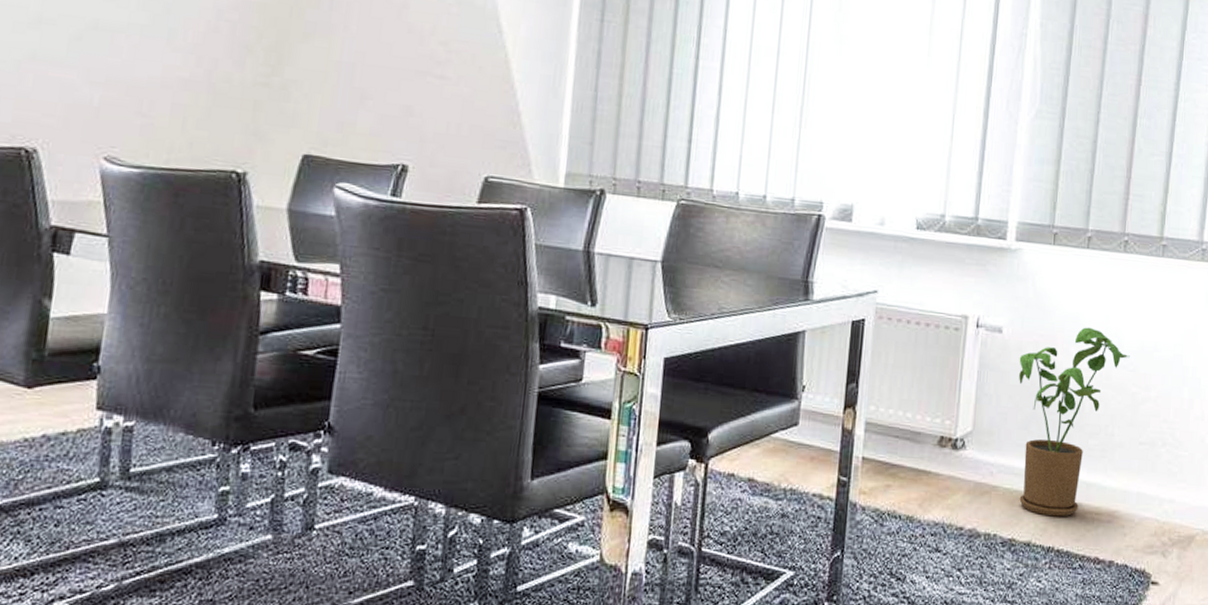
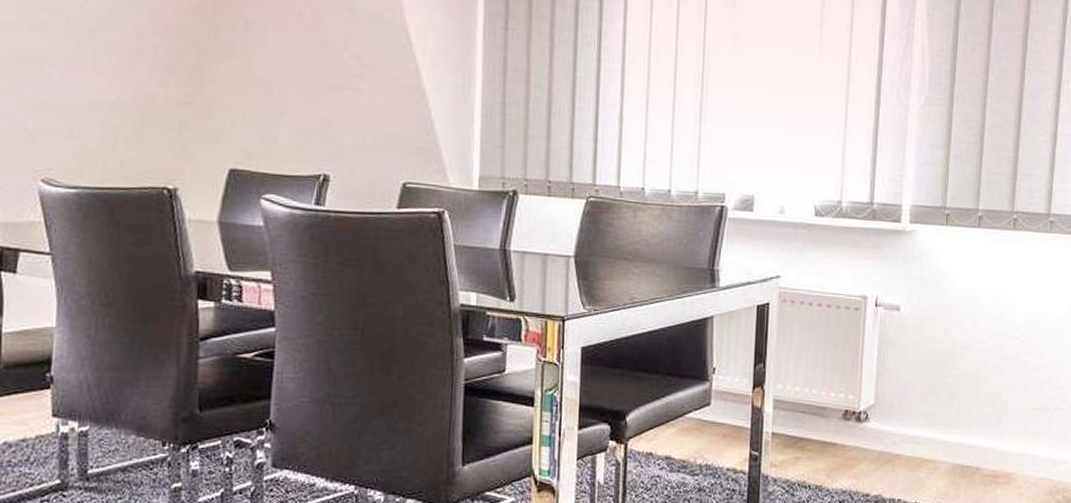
house plant: present [1019,327,1130,517] -> none [917,302,1022,481]

